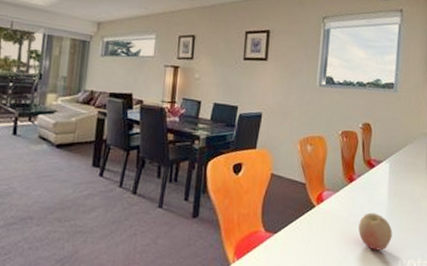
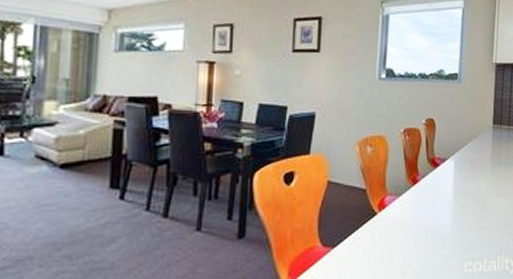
fruit: present [358,212,393,251] -> none [423,215,458,255]

